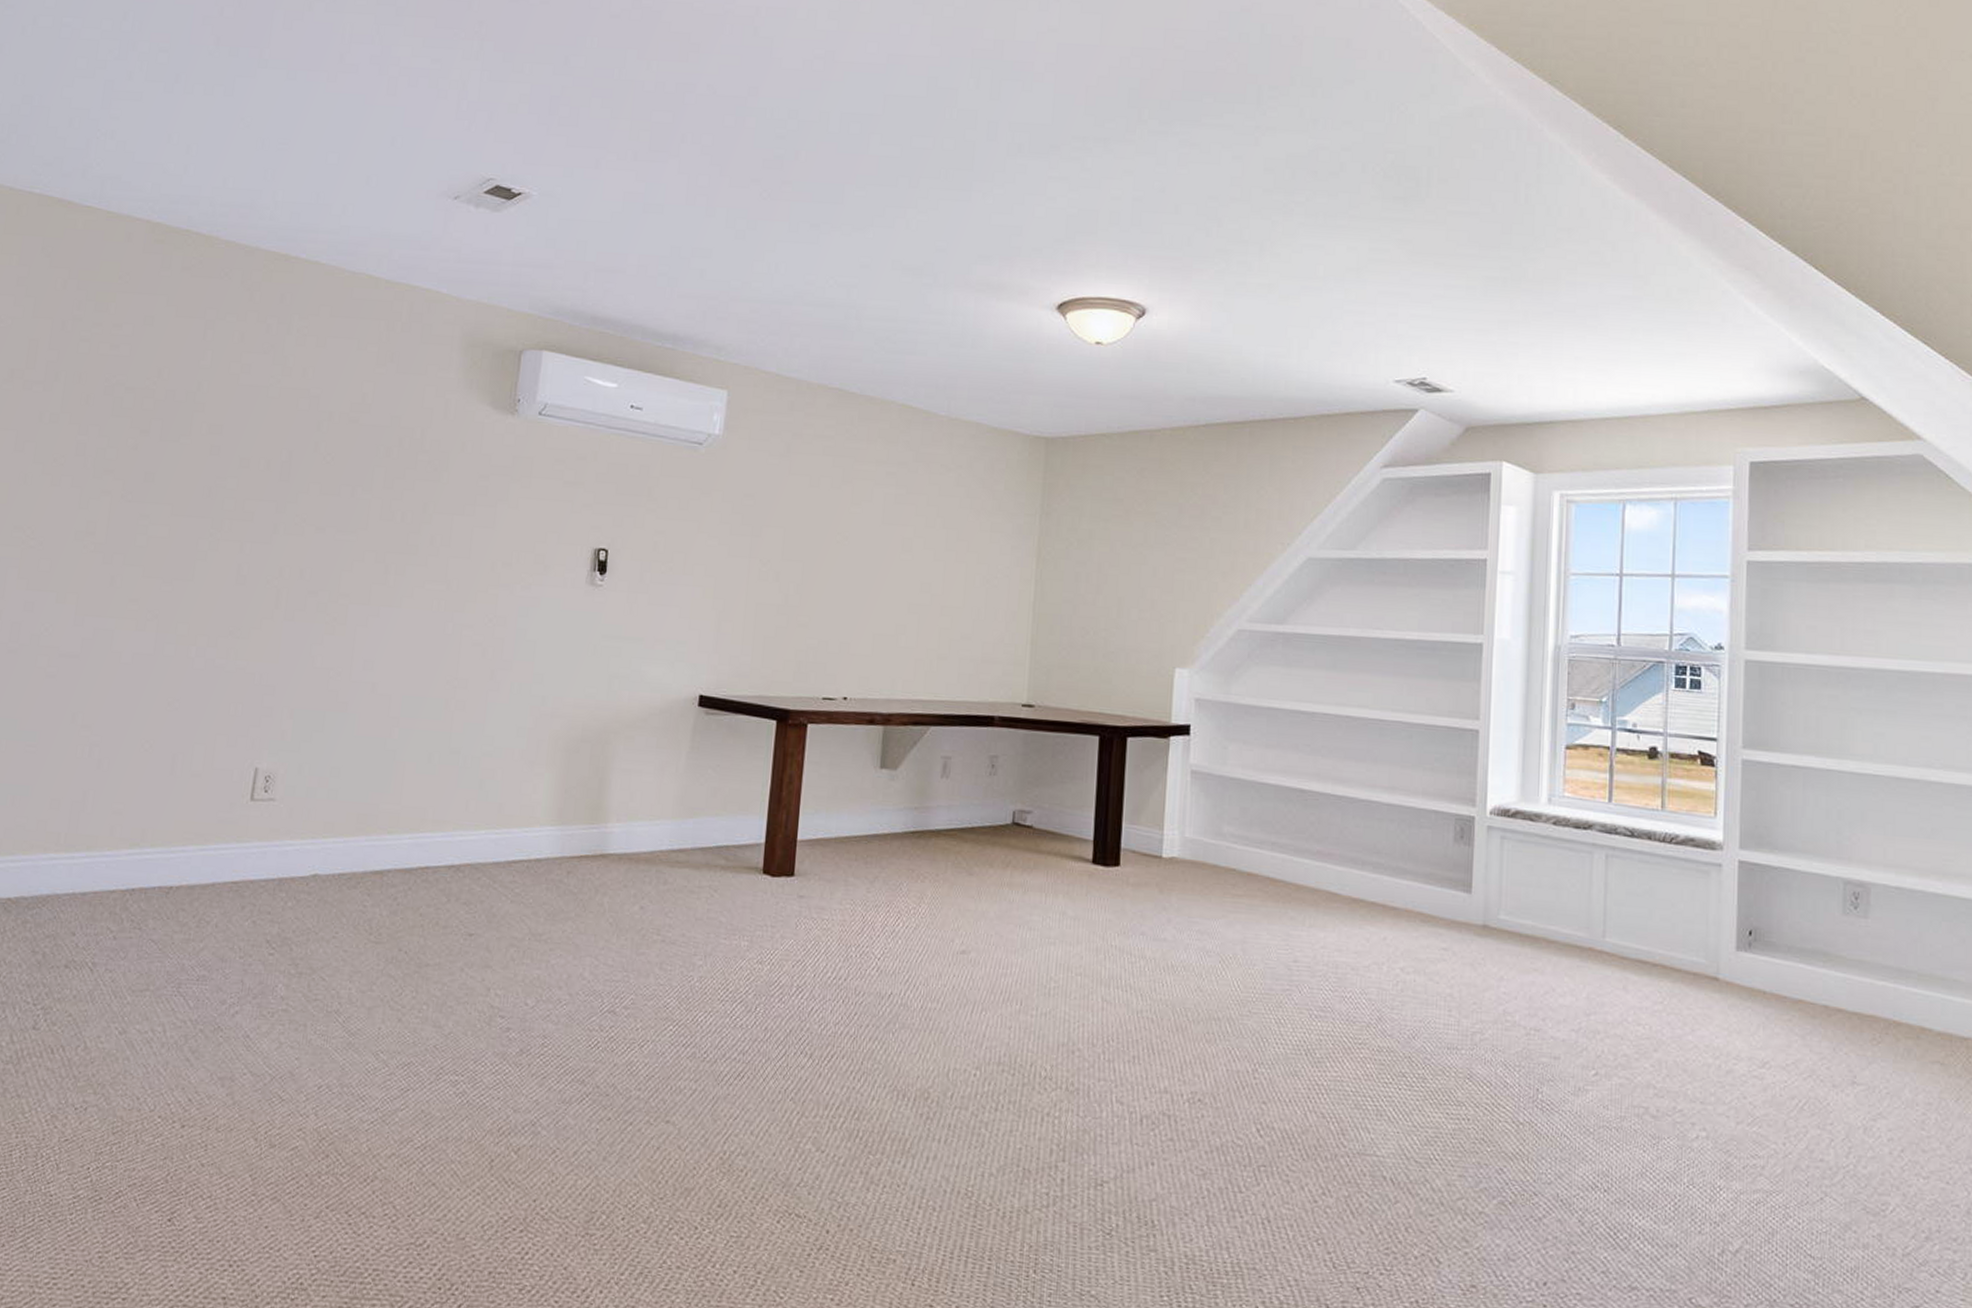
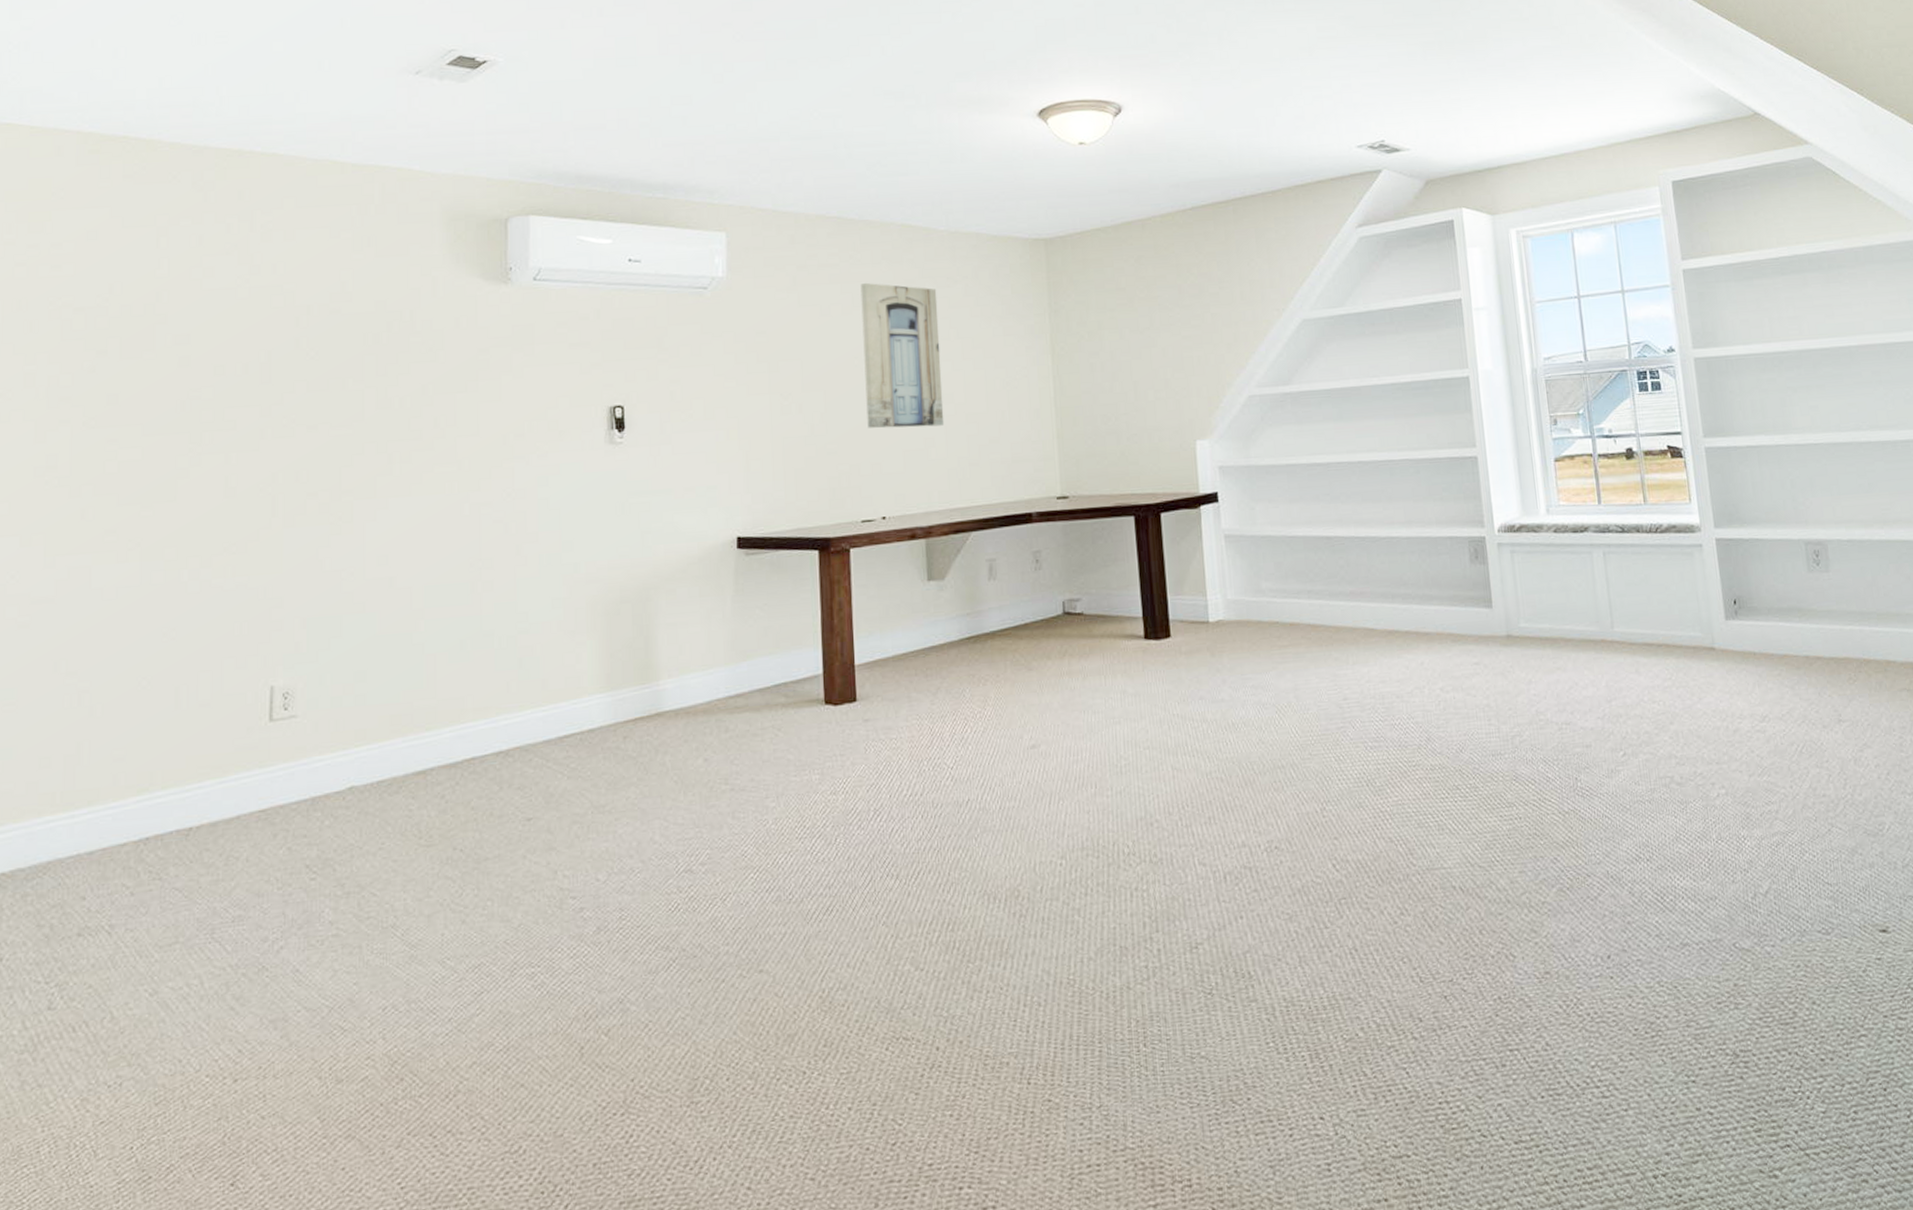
wall art: none [841,458,929,614] -> present [860,282,945,429]

